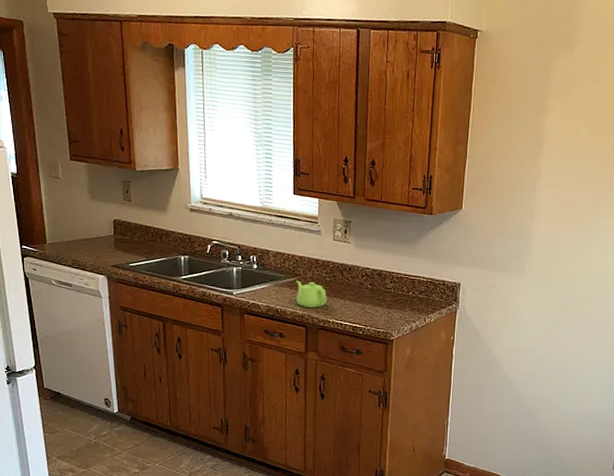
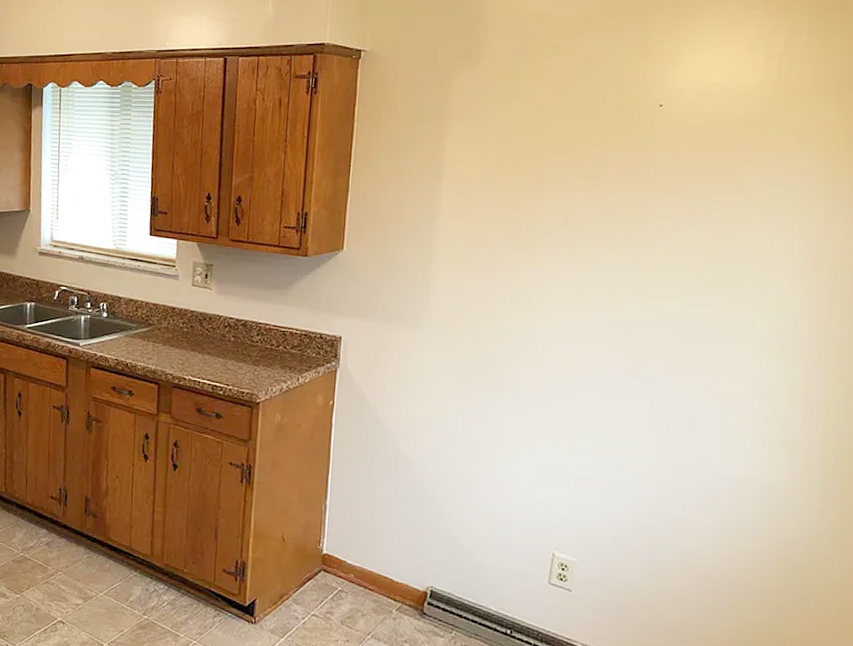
teapot: present [295,280,327,308] -> none [148,330,183,363]

